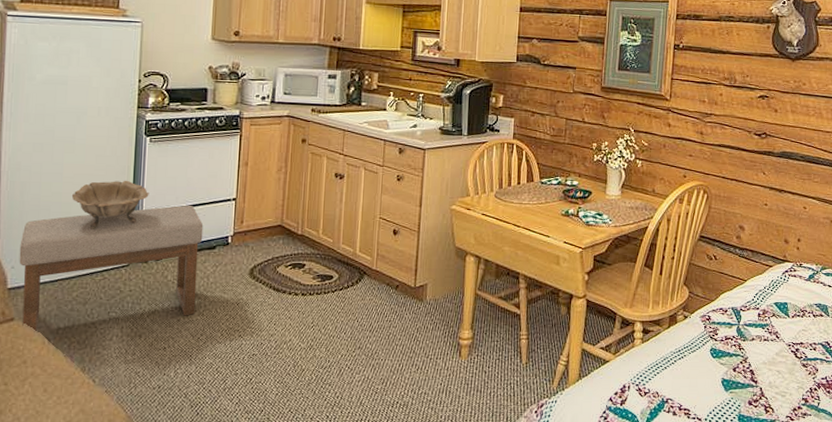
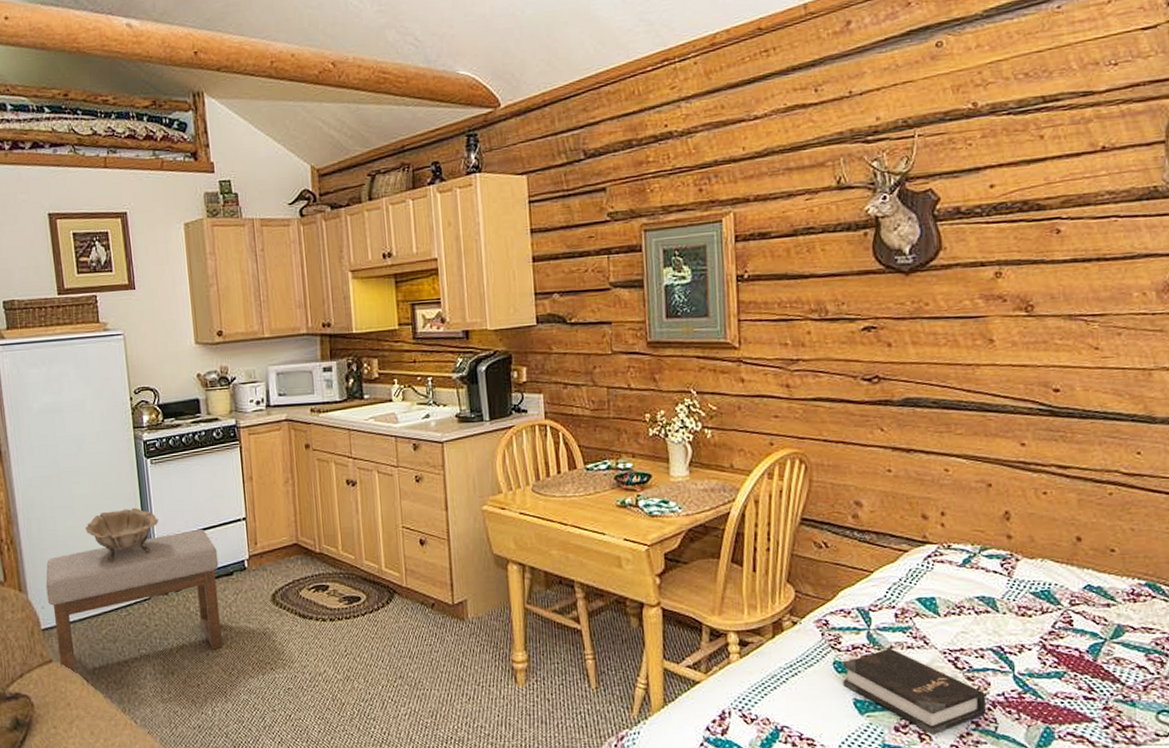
hardback book: none [716,339,814,409] -> present [842,648,987,736]

